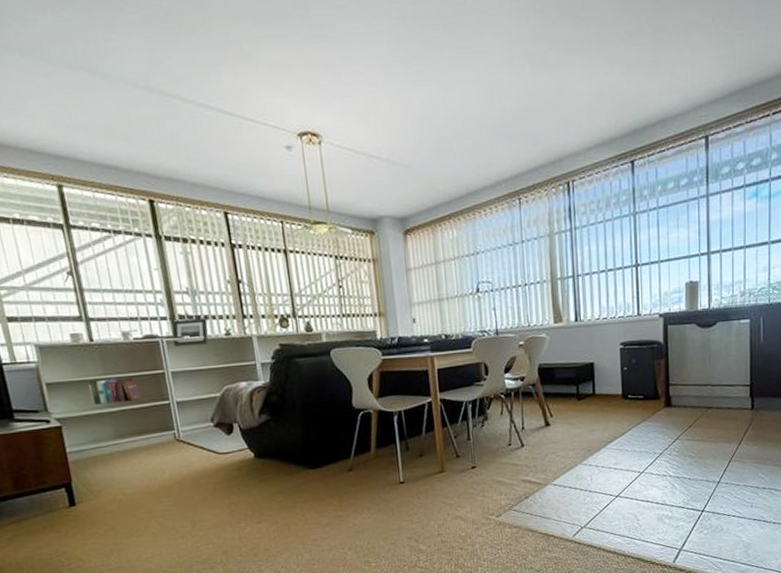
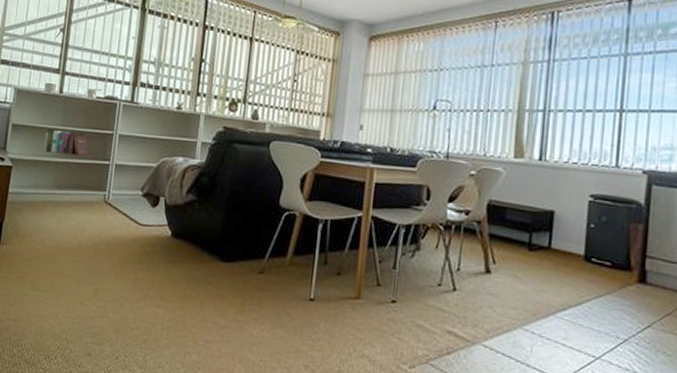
picture frame: present [172,317,209,347] -> none [128,86,165,114]

